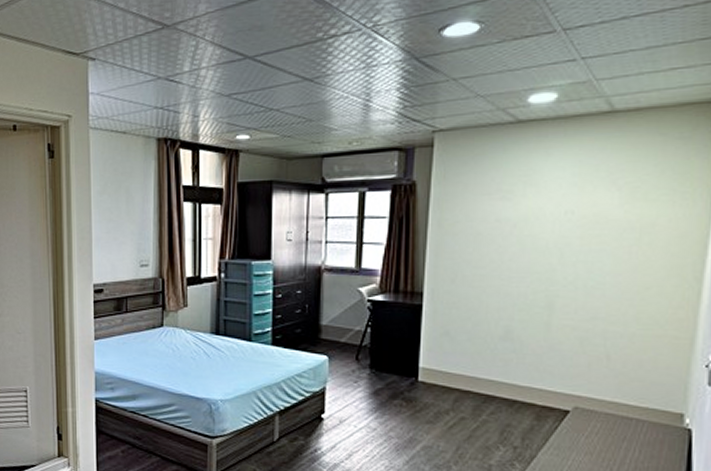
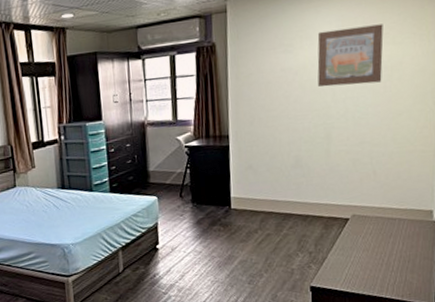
wall art: none [542,175,633,247] -> present [317,24,384,87]

